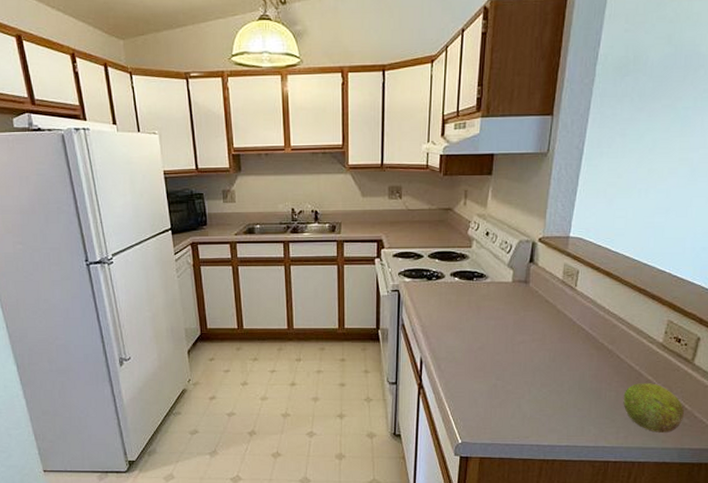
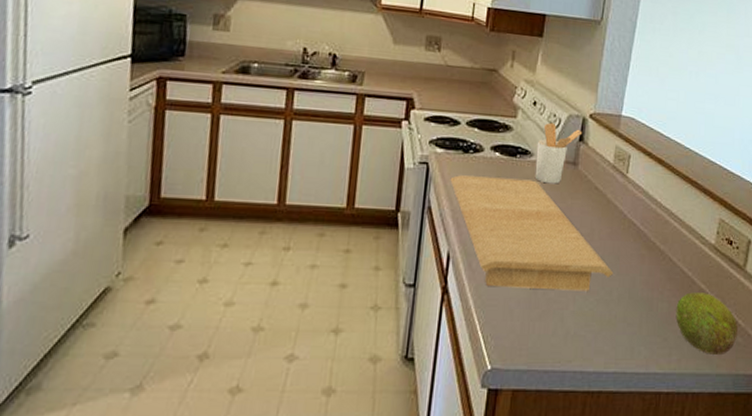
cutting board: none [418,298,565,384] -> present [450,175,614,291]
utensil holder: none [490,249,533,300] -> present [534,122,583,184]

